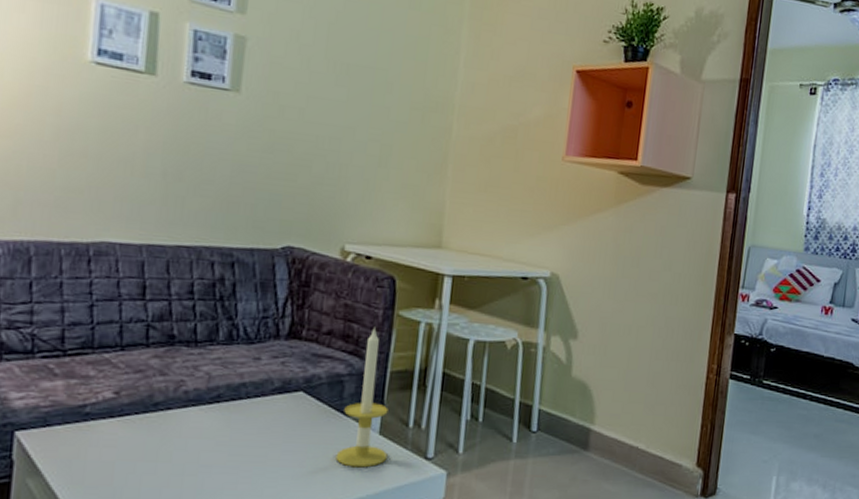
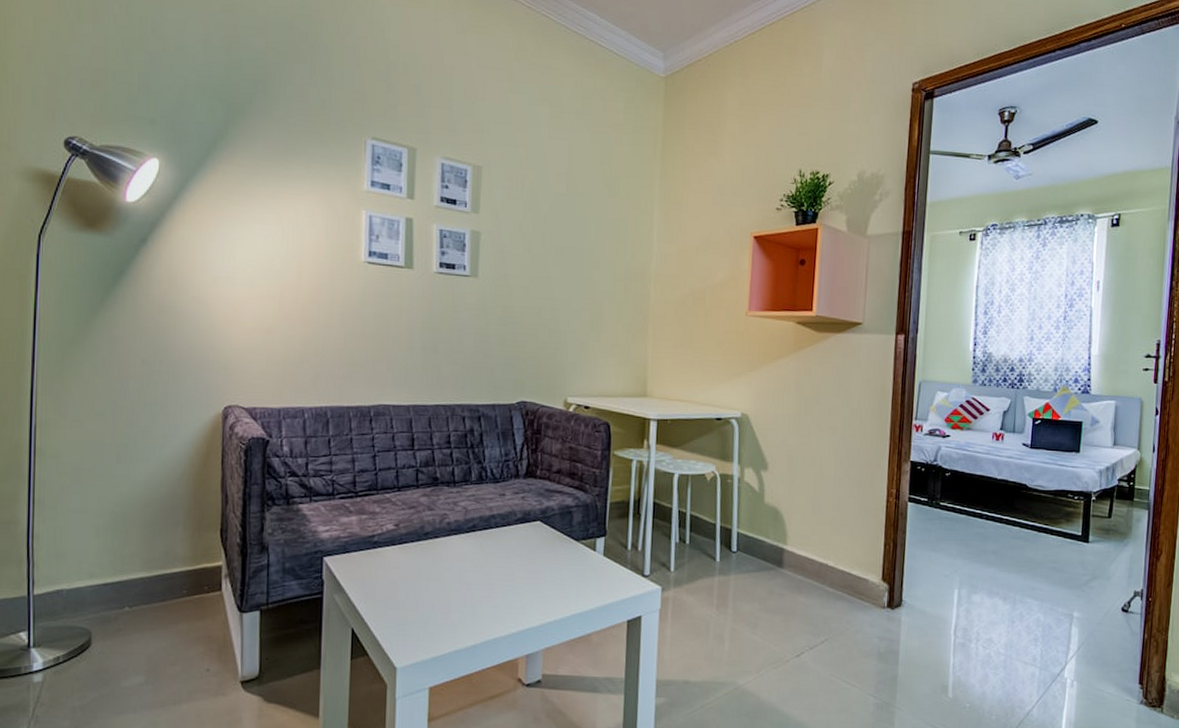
candle: present [335,327,388,468] -> none [569,465,612,584]

